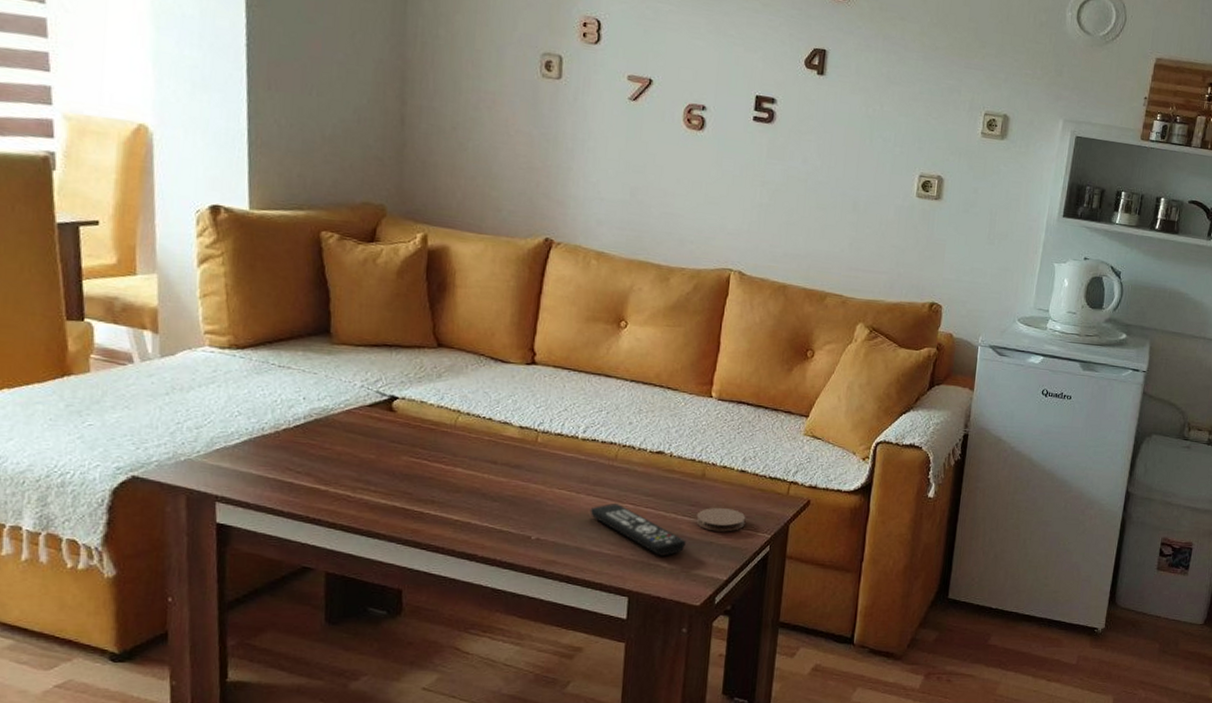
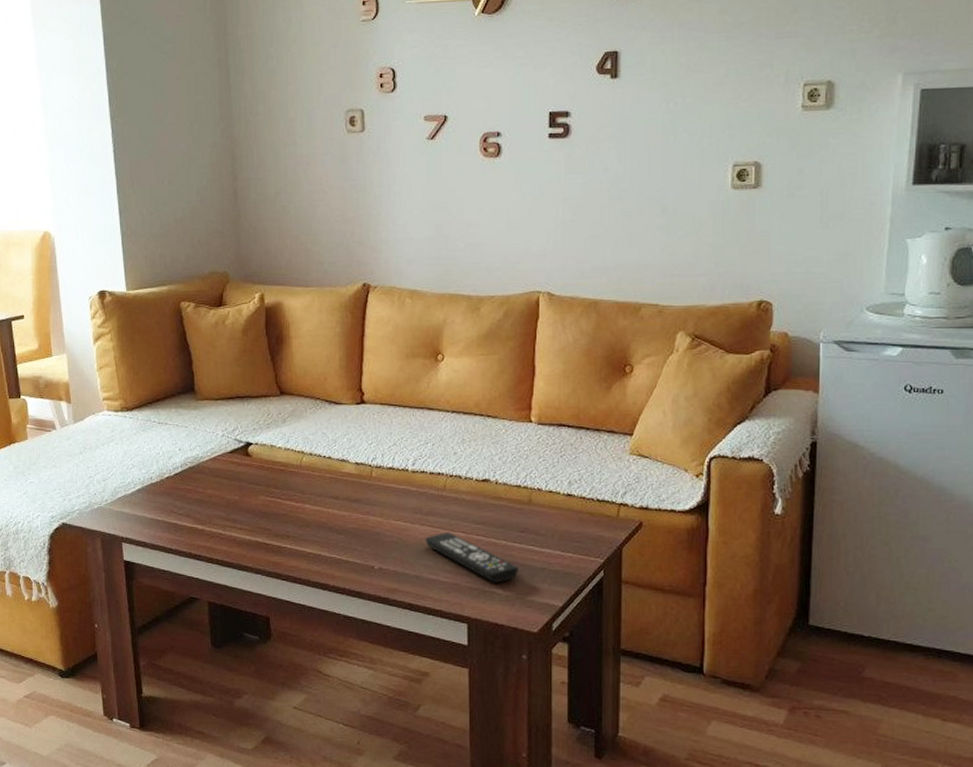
coaster: present [696,507,746,532] -> none [526,532,576,557]

